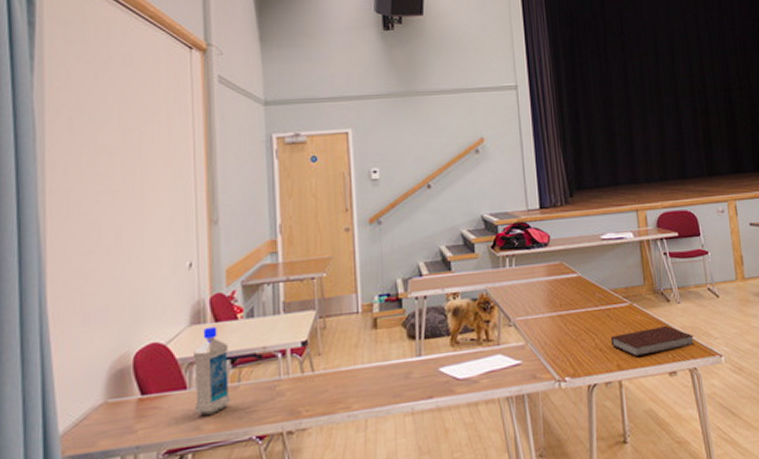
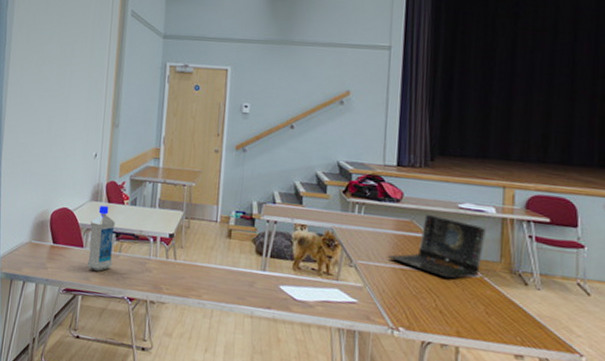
laptop: none [544,251,629,314] -> present [387,213,486,279]
notebook: present [610,325,695,357] -> none [453,302,551,336]

